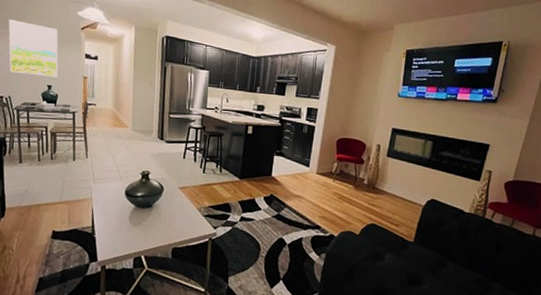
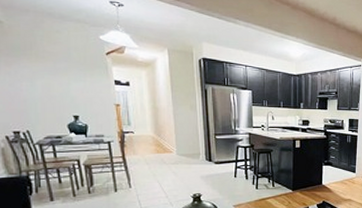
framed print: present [8,19,58,78] -> none [14,46,85,107]

